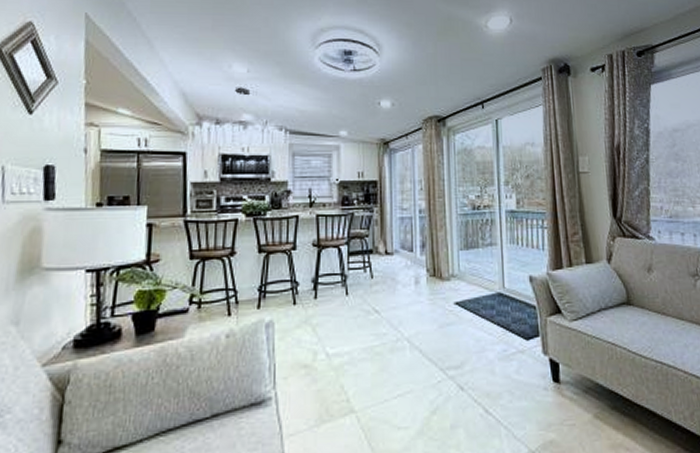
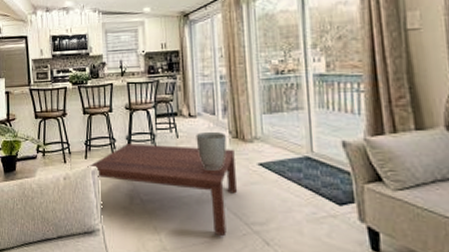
coffee table: none [260,287,434,386] -> present [87,144,238,236]
ceramic pot: none [392,269,424,314] -> present [196,131,227,171]

